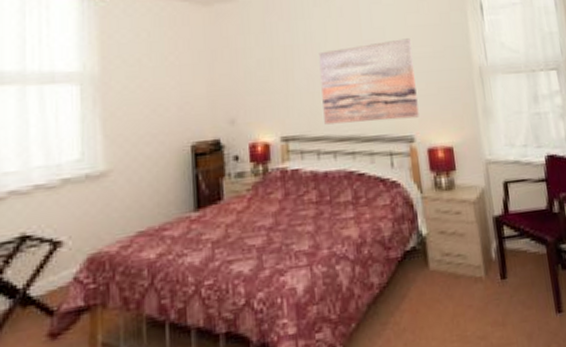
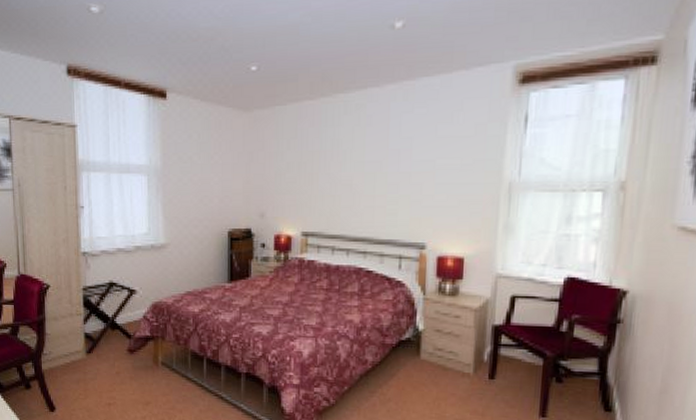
wall art: present [318,38,419,125] -> none [342,149,438,227]

